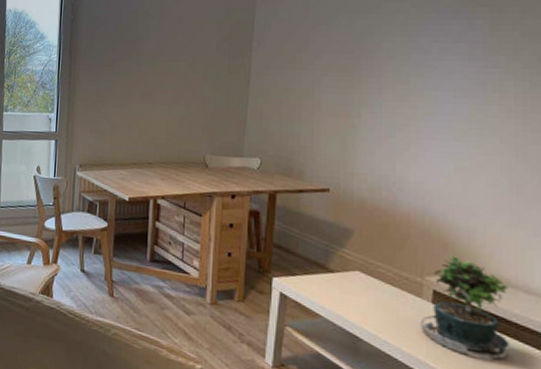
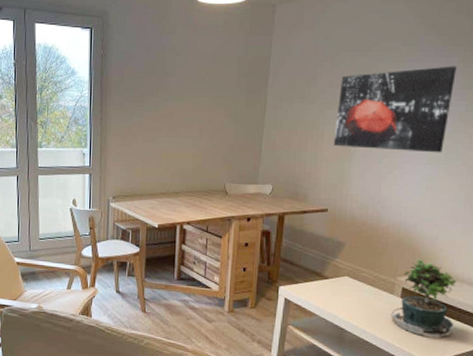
wall art: none [332,29,482,128] -> present [333,66,457,153]

